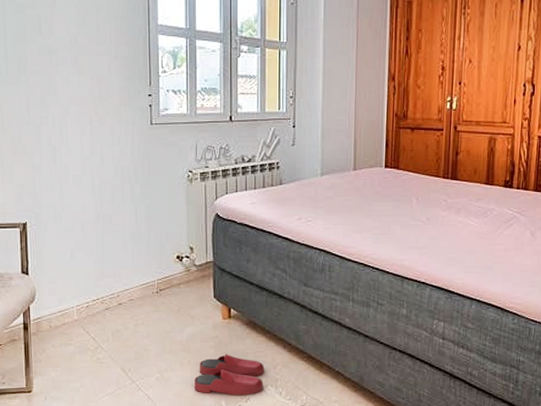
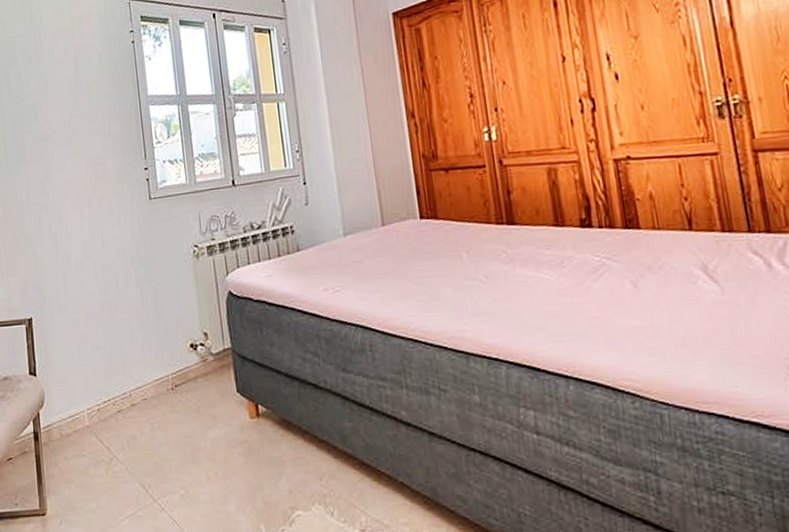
slippers: present [194,354,265,396] -> none [224,463,310,517]

